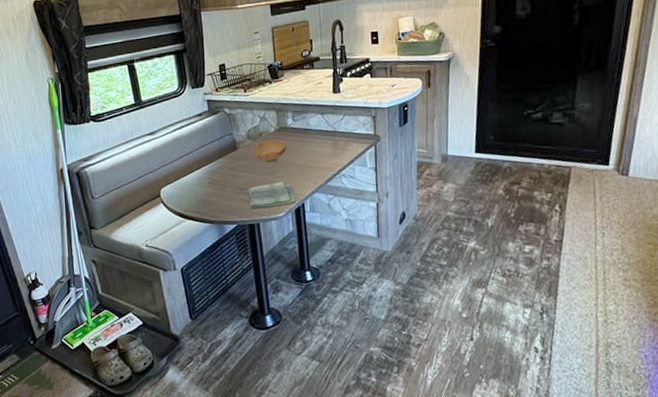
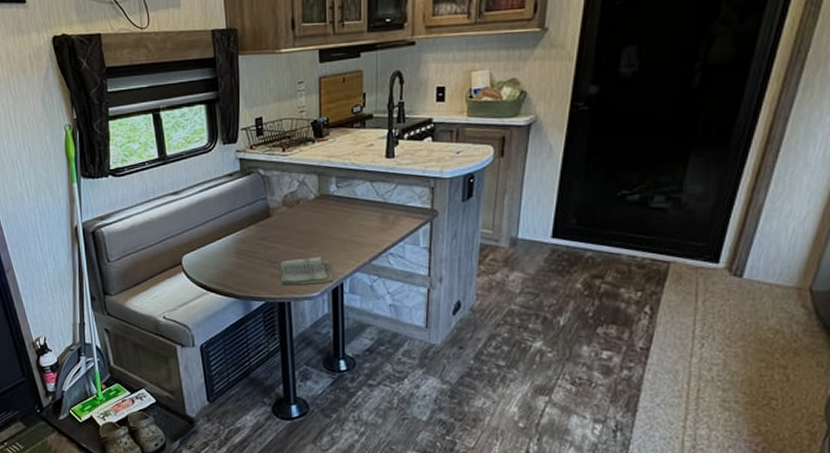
bowl: present [253,140,287,162] -> none [288,208,327,234]

